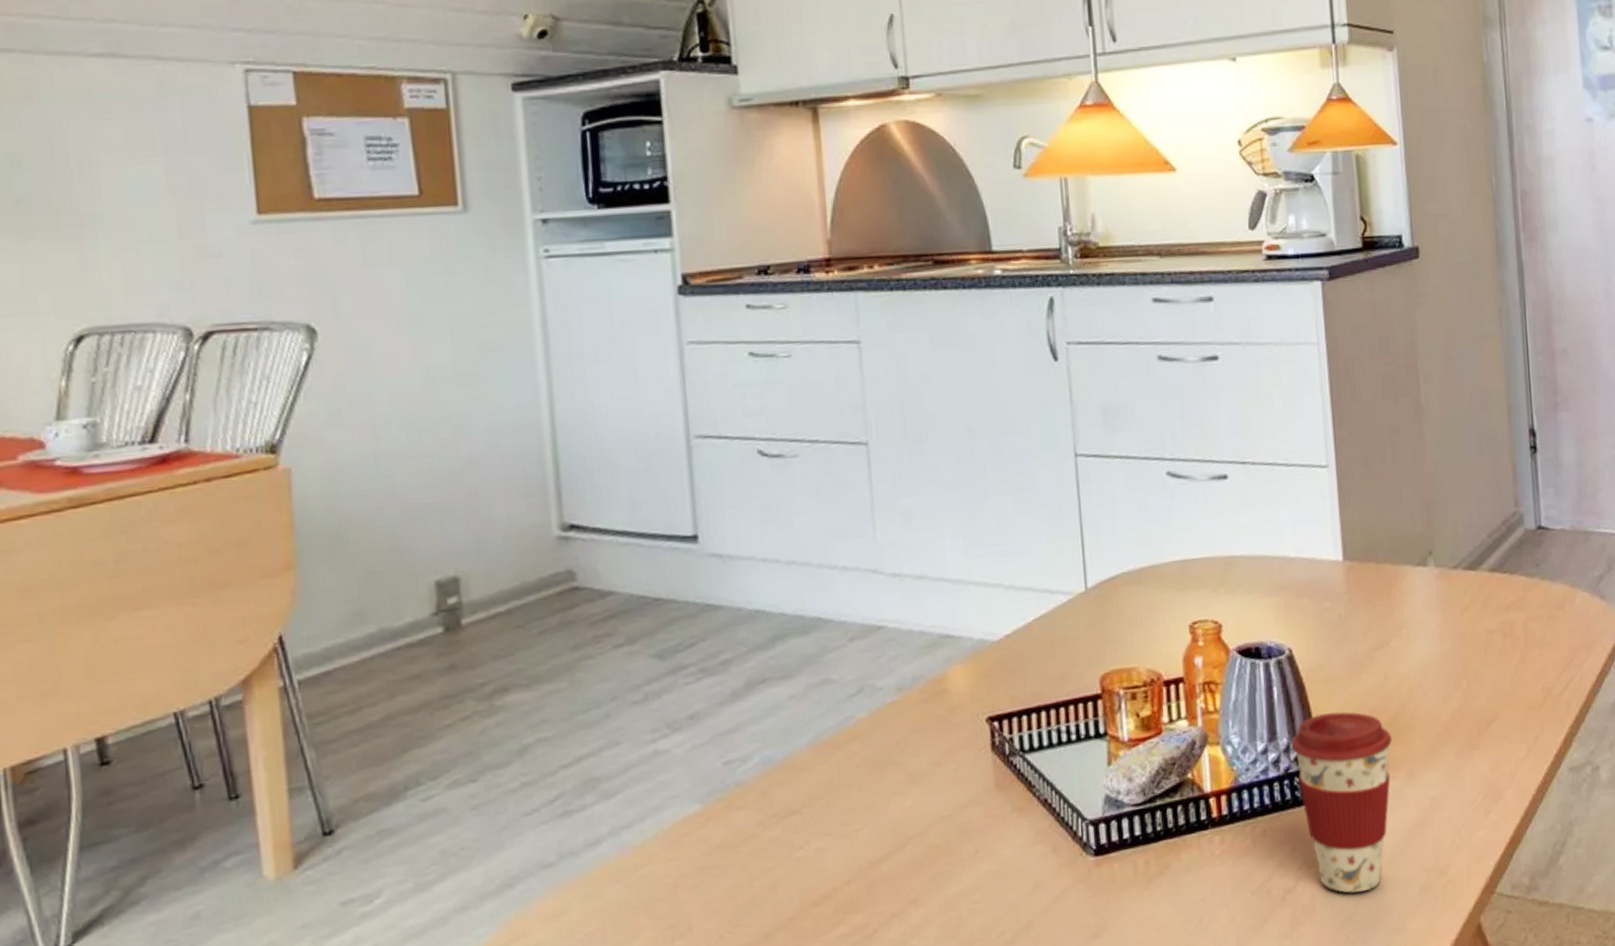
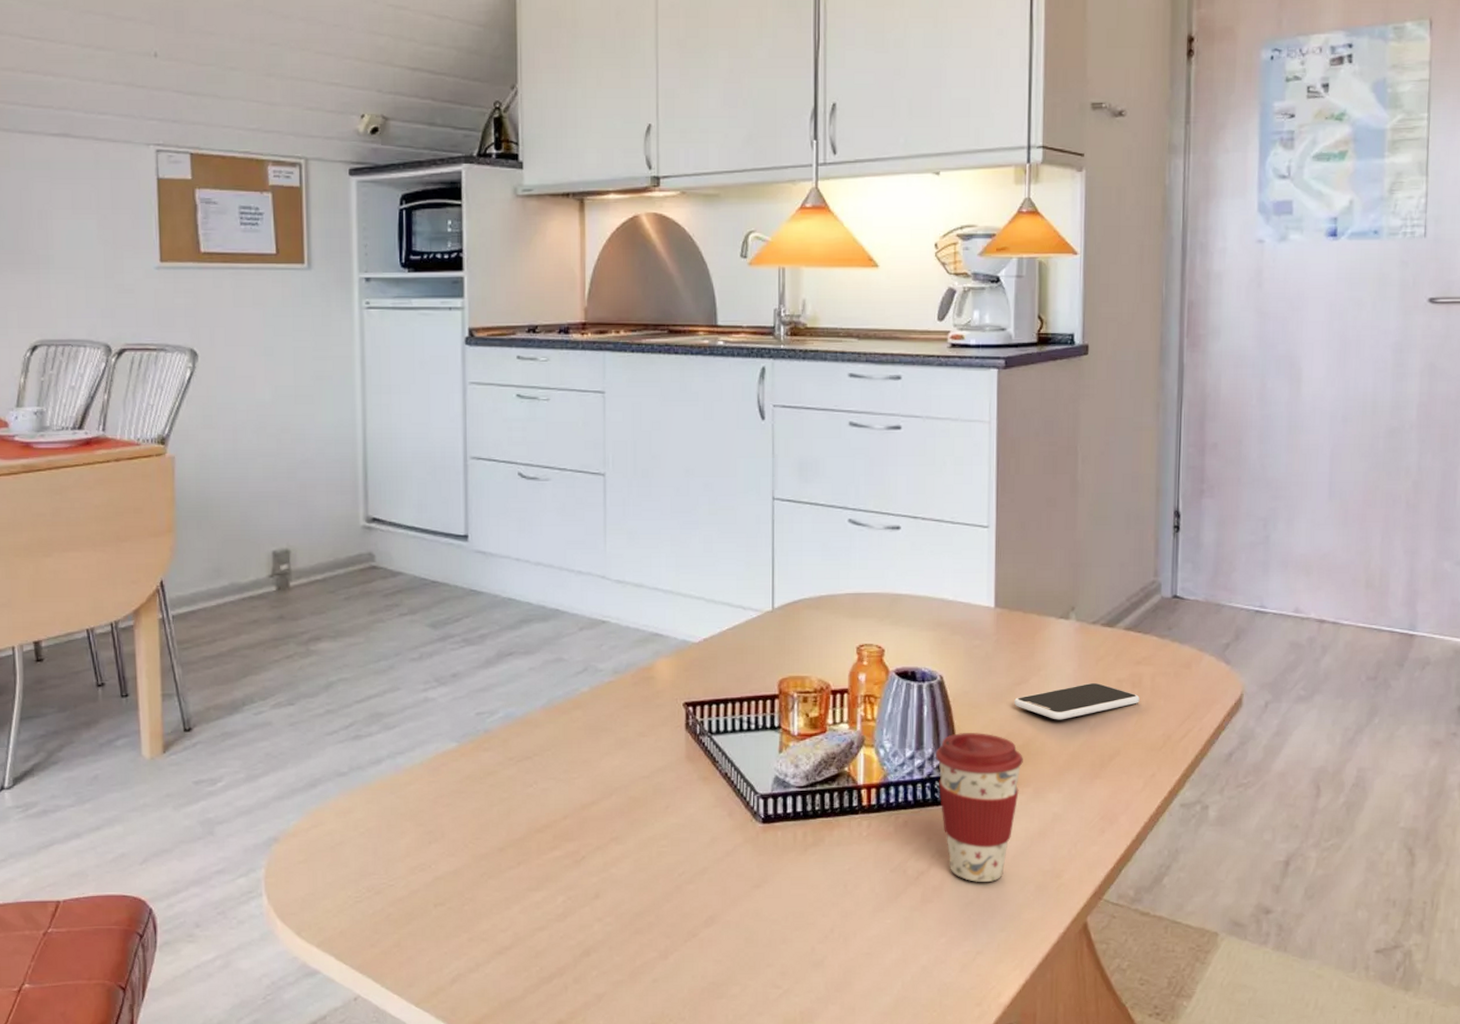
smartphone: none [1375,637,1513,687] -> present [1014,682,1140,720]

